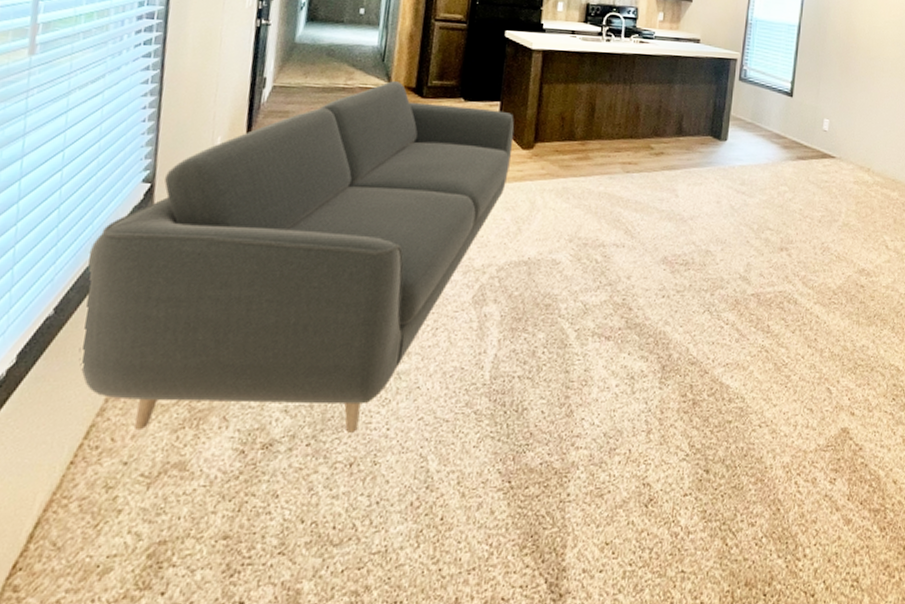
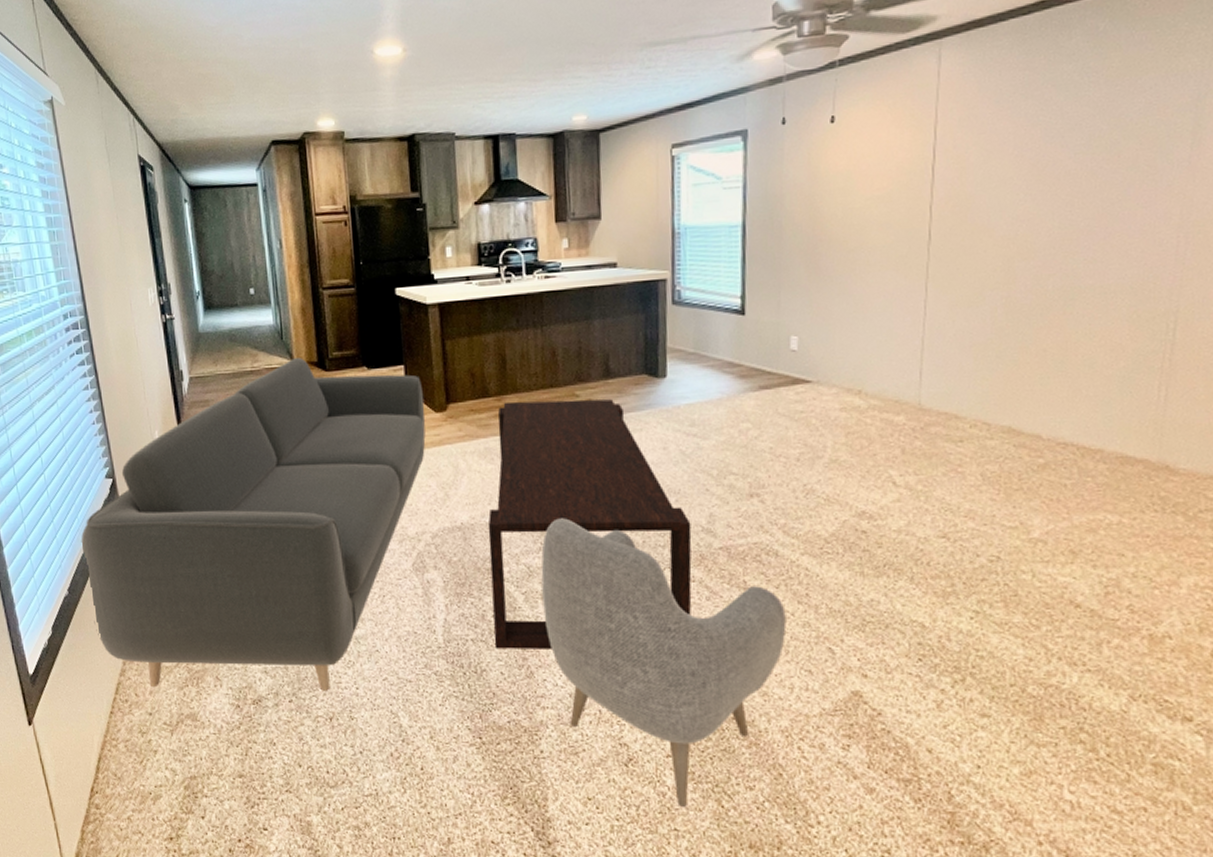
coffee table: none [540,146,731,387] -> present [488,399,692,649]
armchair: none [592,259,798,547] -> present [541,518,787,807]

